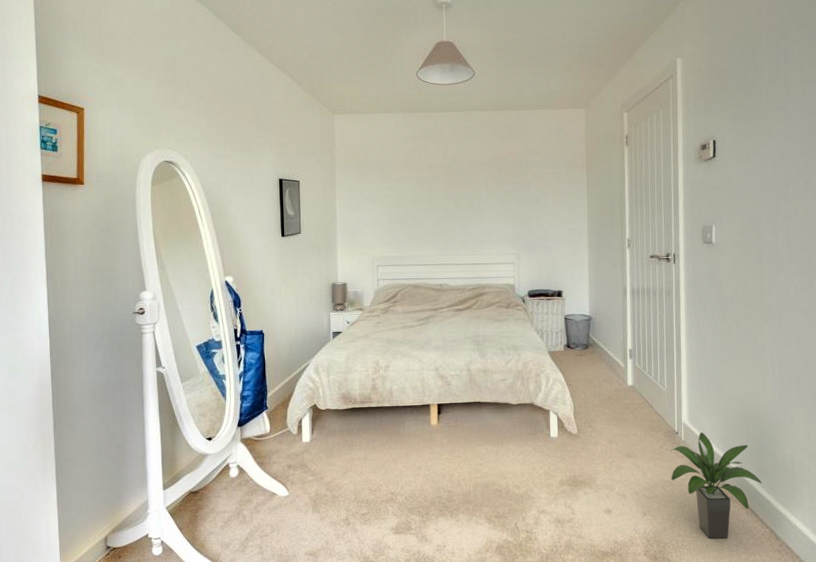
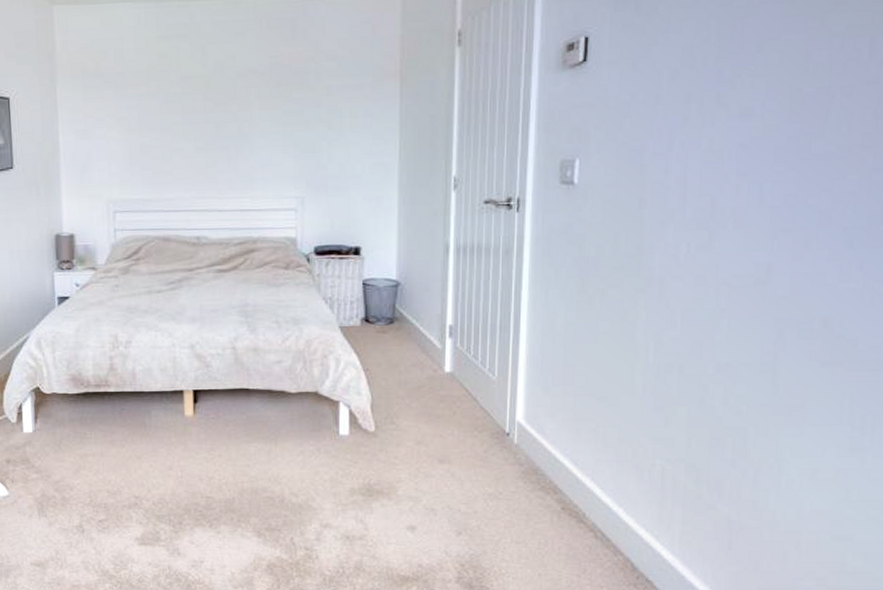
potted plant: present [670,432,762,539] -> none [496,435,620,567]

